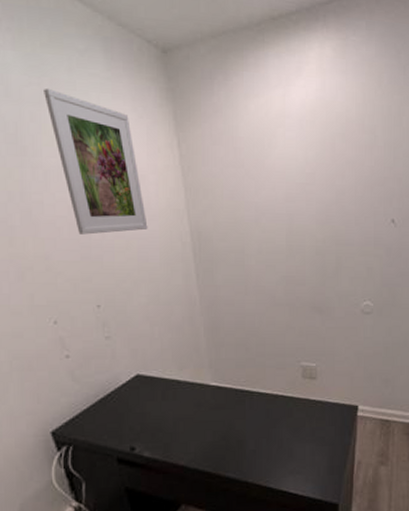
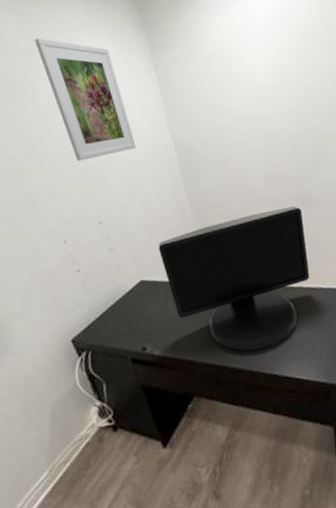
monitor: none [161,314,318,461] -> present [158,206,310,351]

